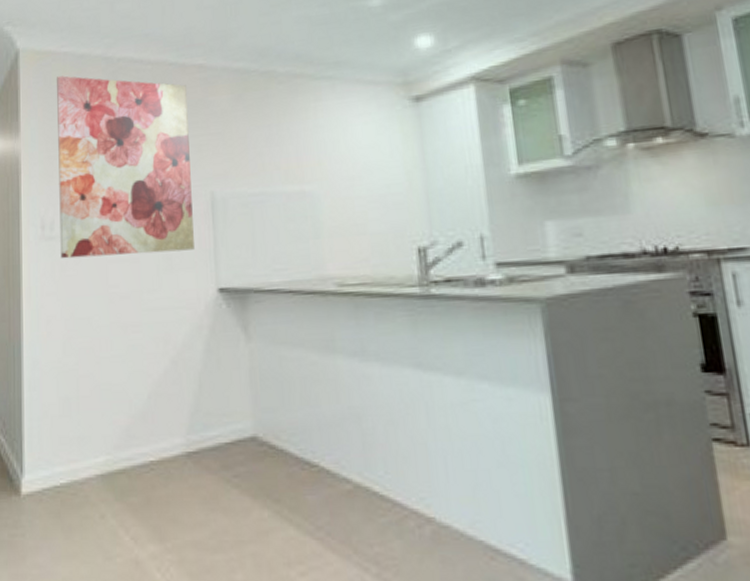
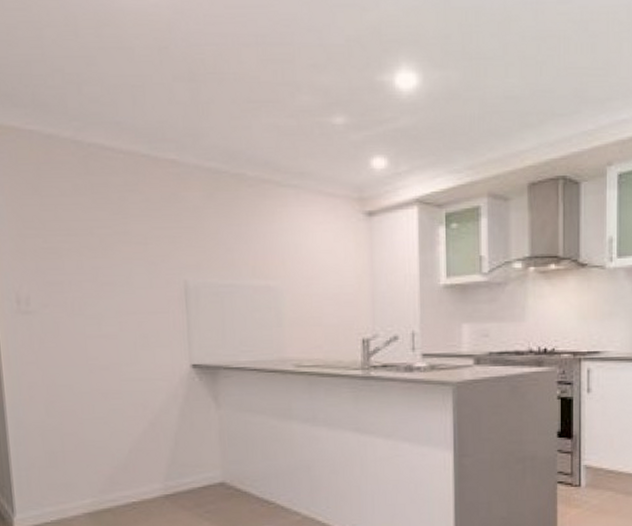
wall art: present [57,76,194,259] -> none [23,154,169,332]

